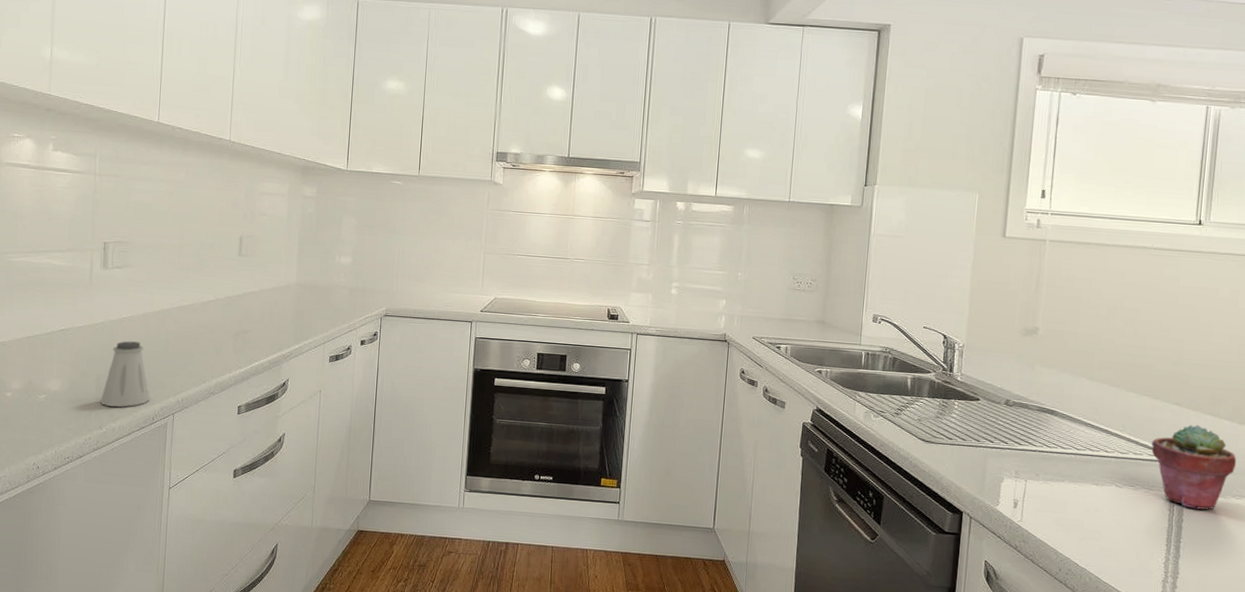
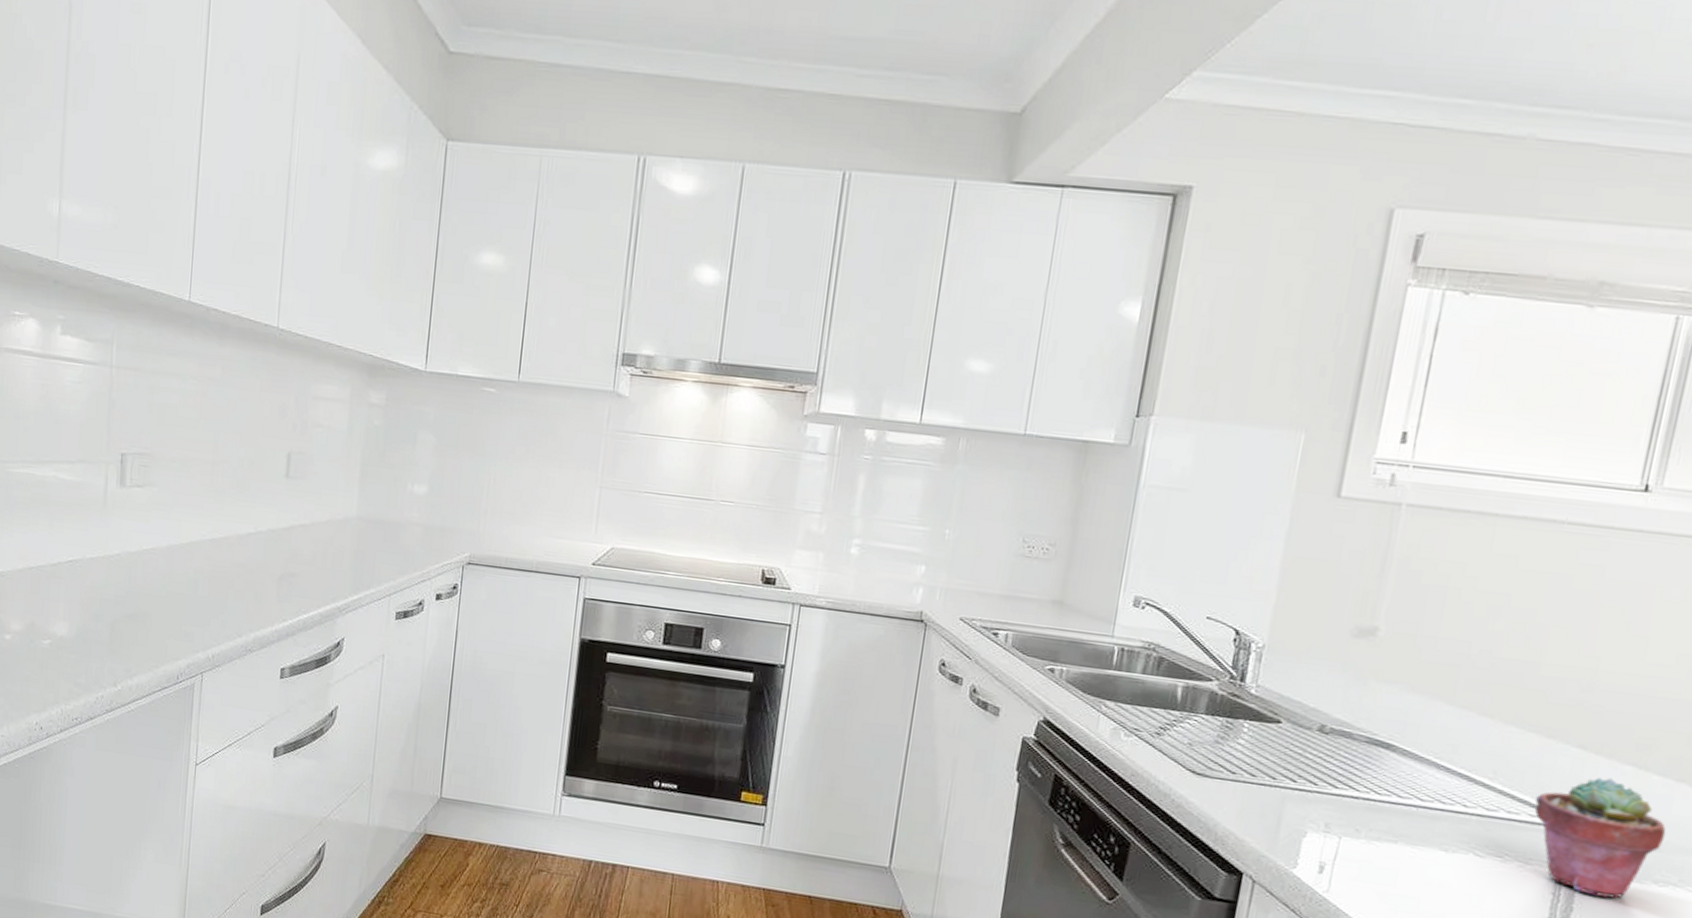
saltshaker: present [100,341,150,407] -> none [115,579,174,661]

